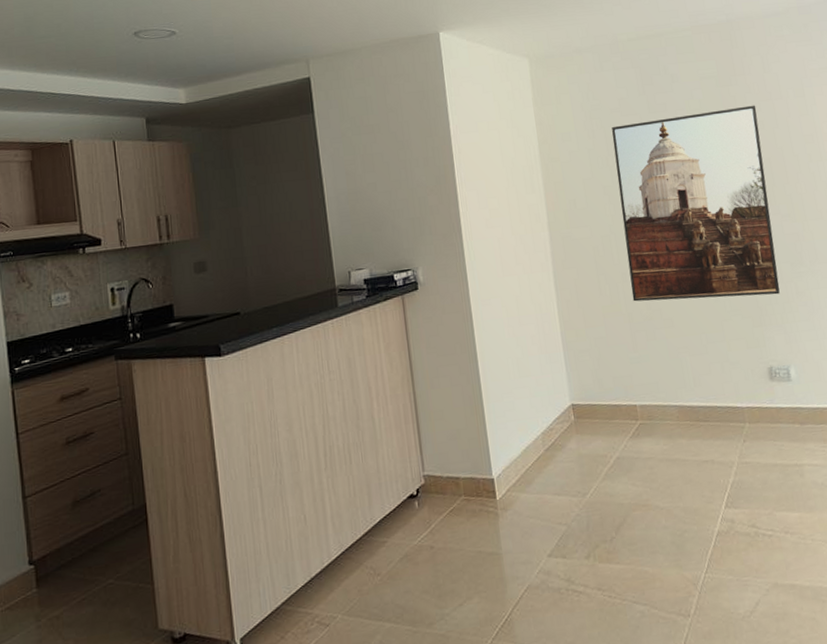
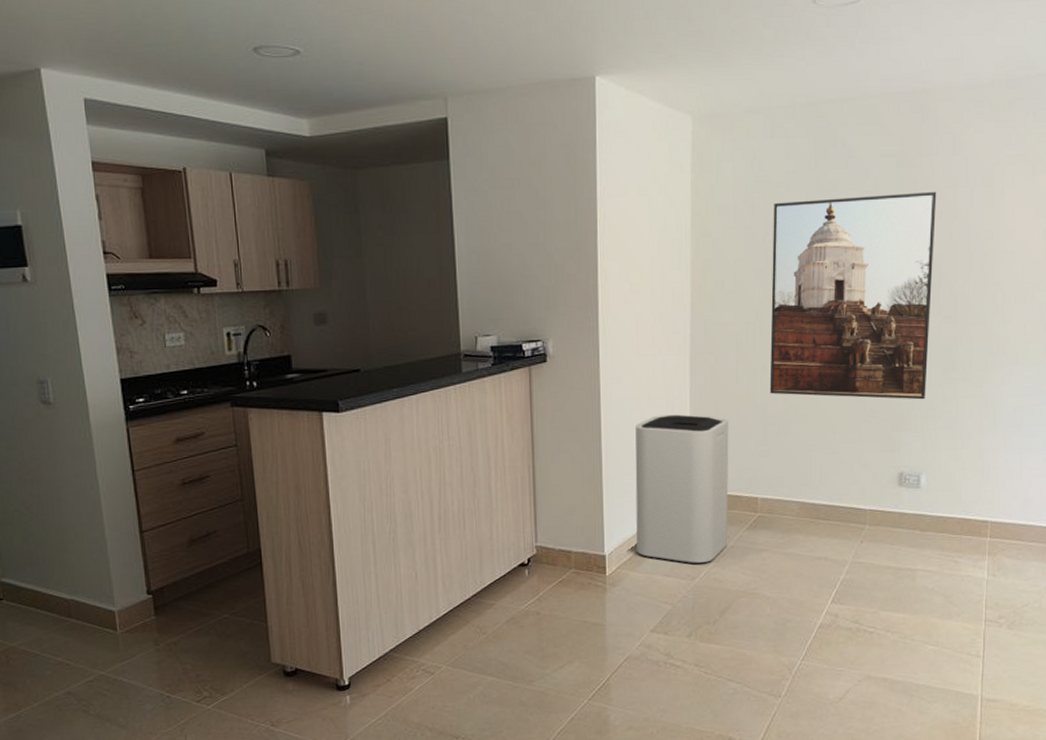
trash can: none [509,327,614,480] -> present [635,414,729,564]

